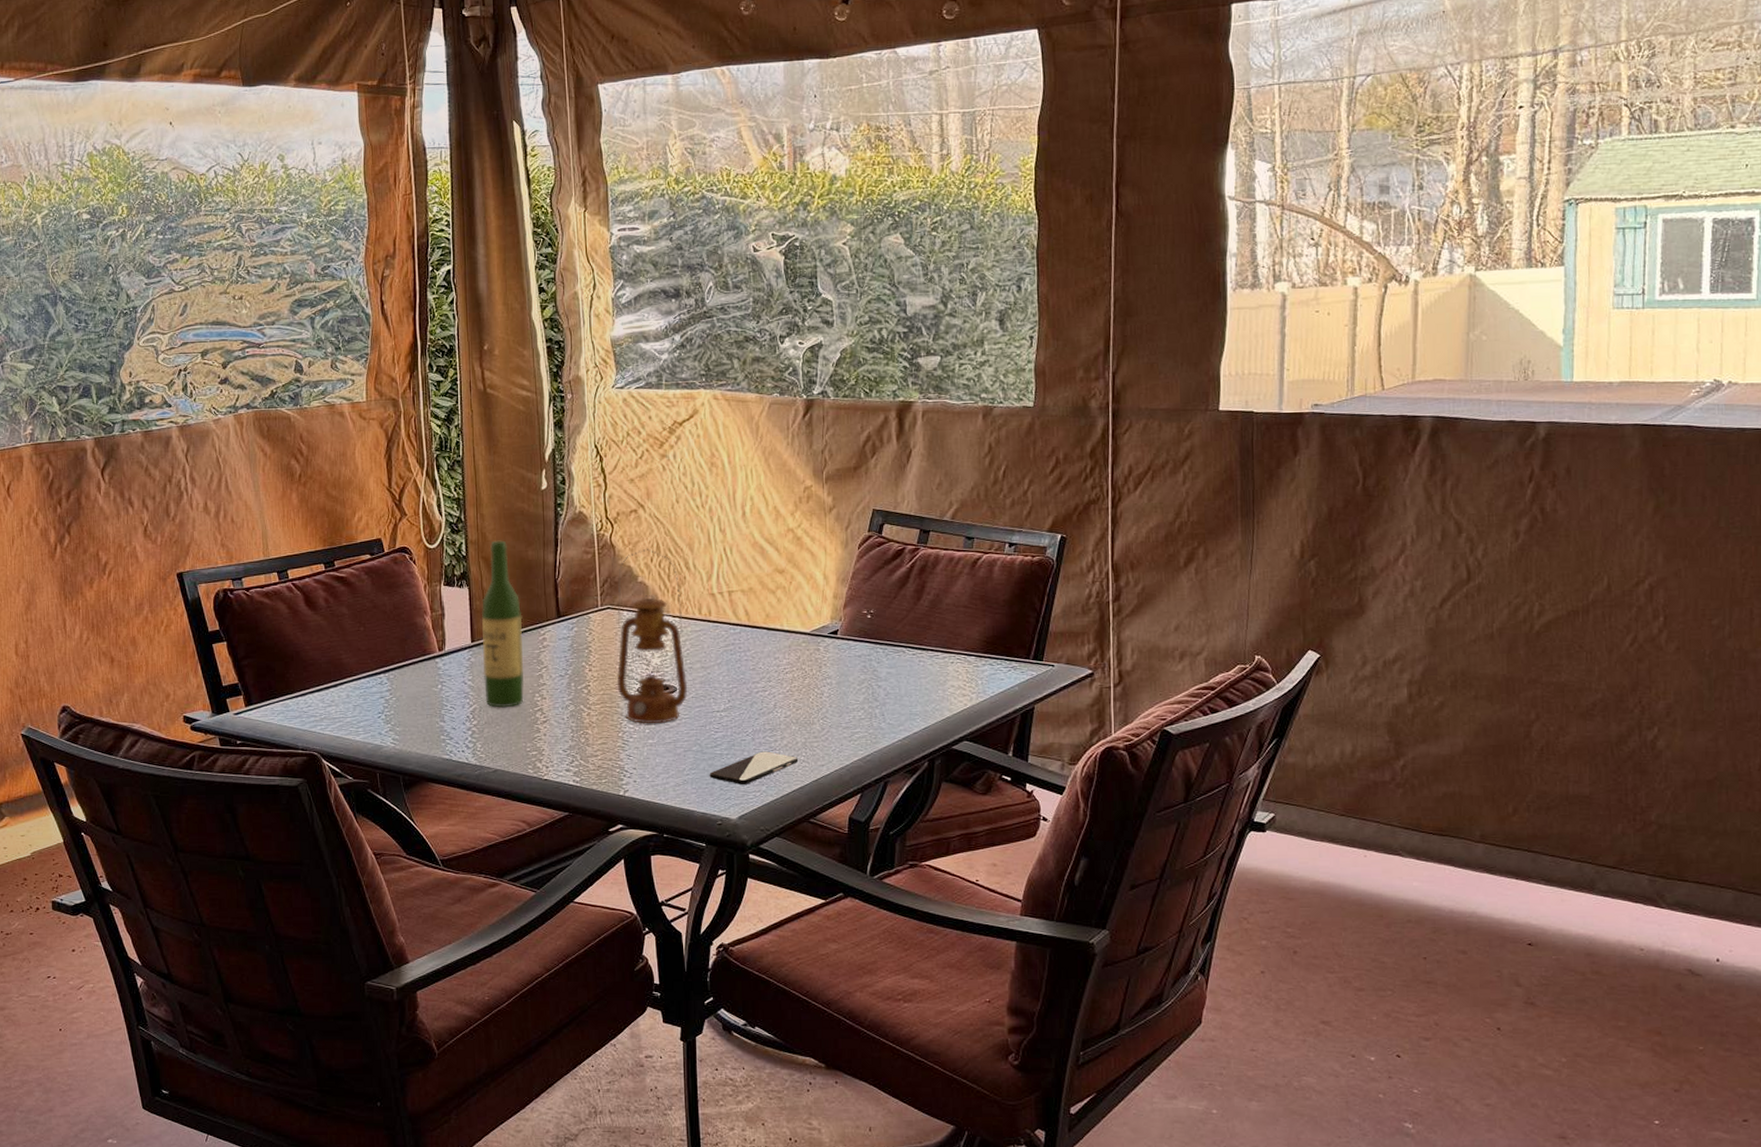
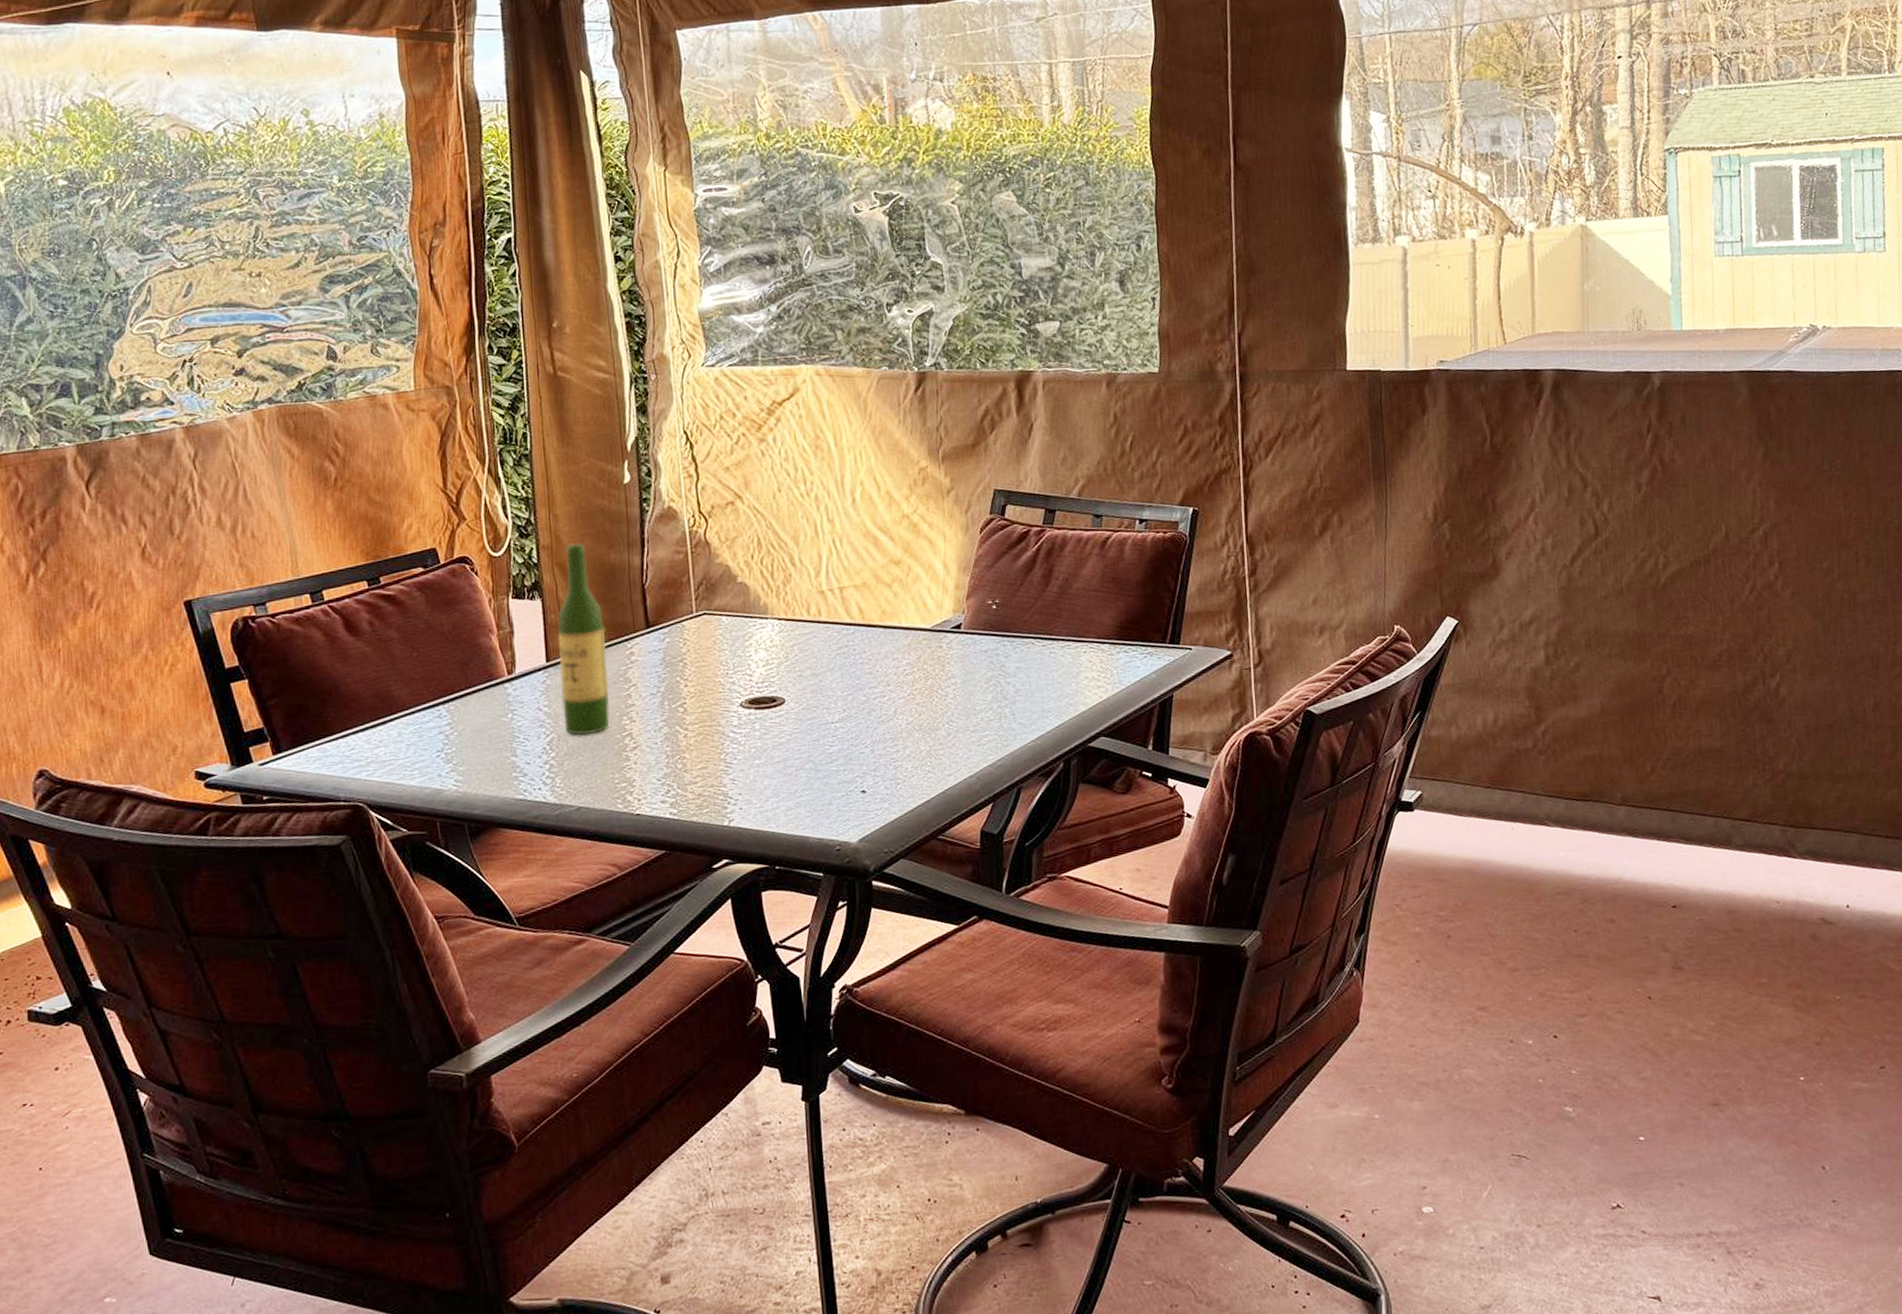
lantern: present [617,548,688,724] -> none [715,544,797,743]
smartphone: present [709,751,799,786] -> none [824,763,924,804]

